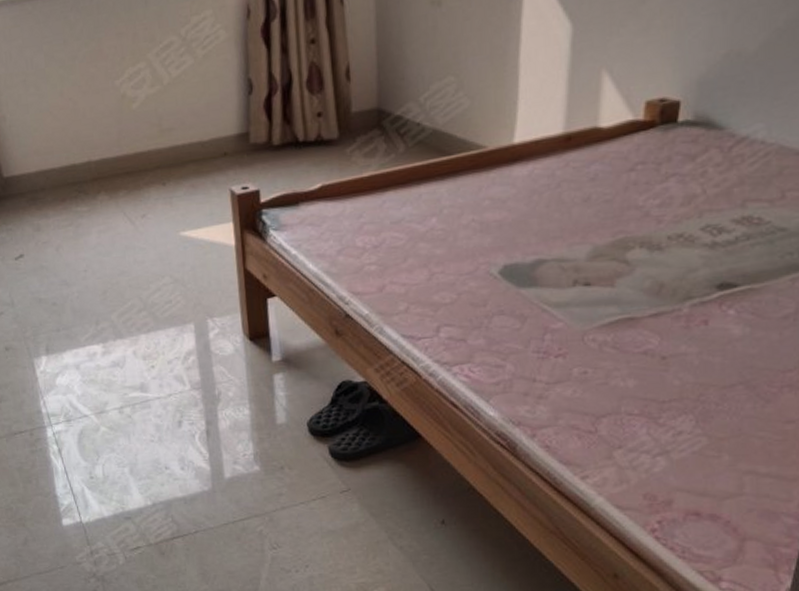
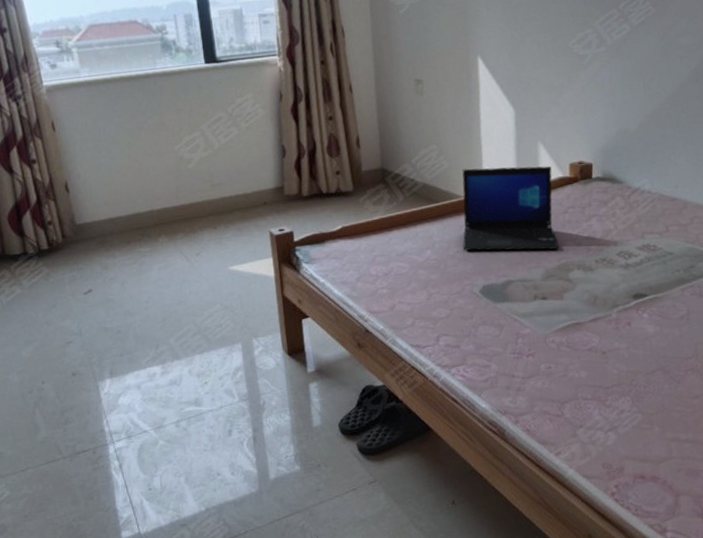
laptop: none [481,105,618,221] -> present [462,166,560,251]

